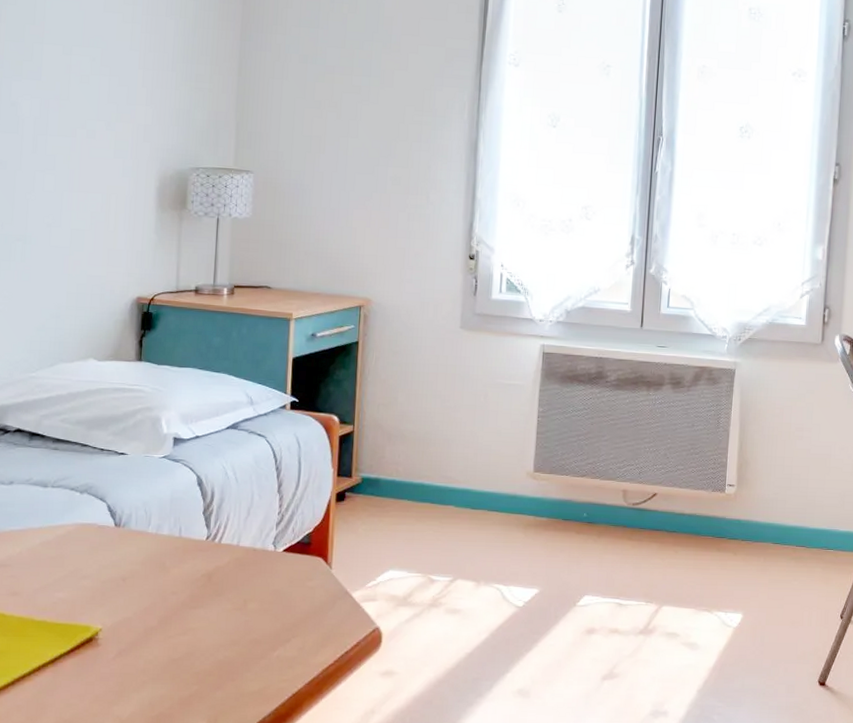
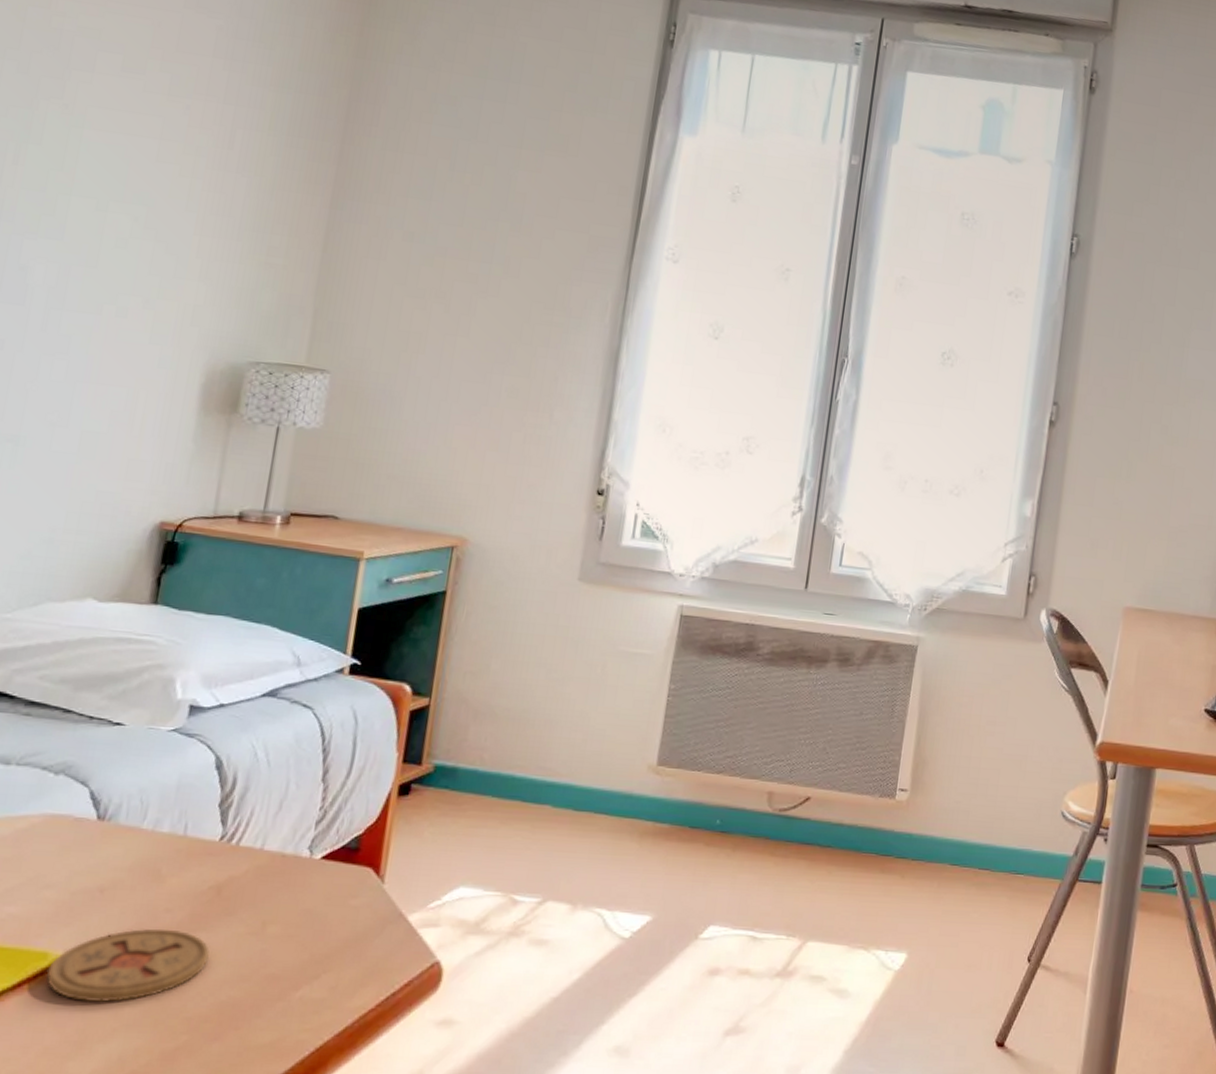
coaster: none [90,607,207,663] -> present [46,928,210,1003]

